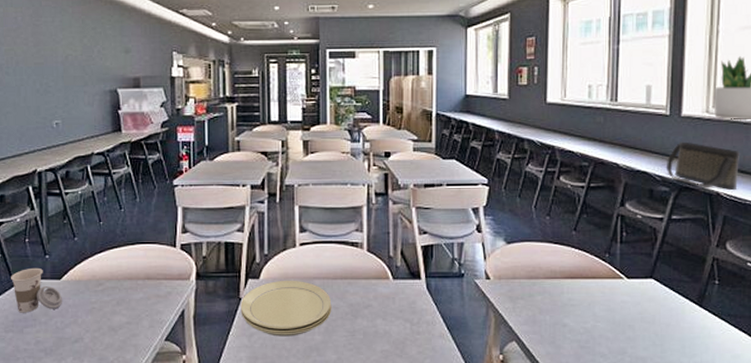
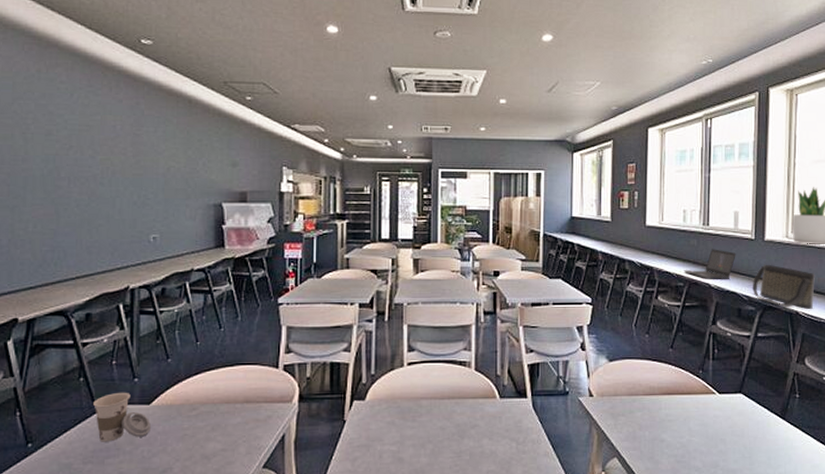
plate: present [240,280,332,337] -> none [344,400,439,460]
laptop computer: none [588,126,648,159] -> present [684,249,736,279]

